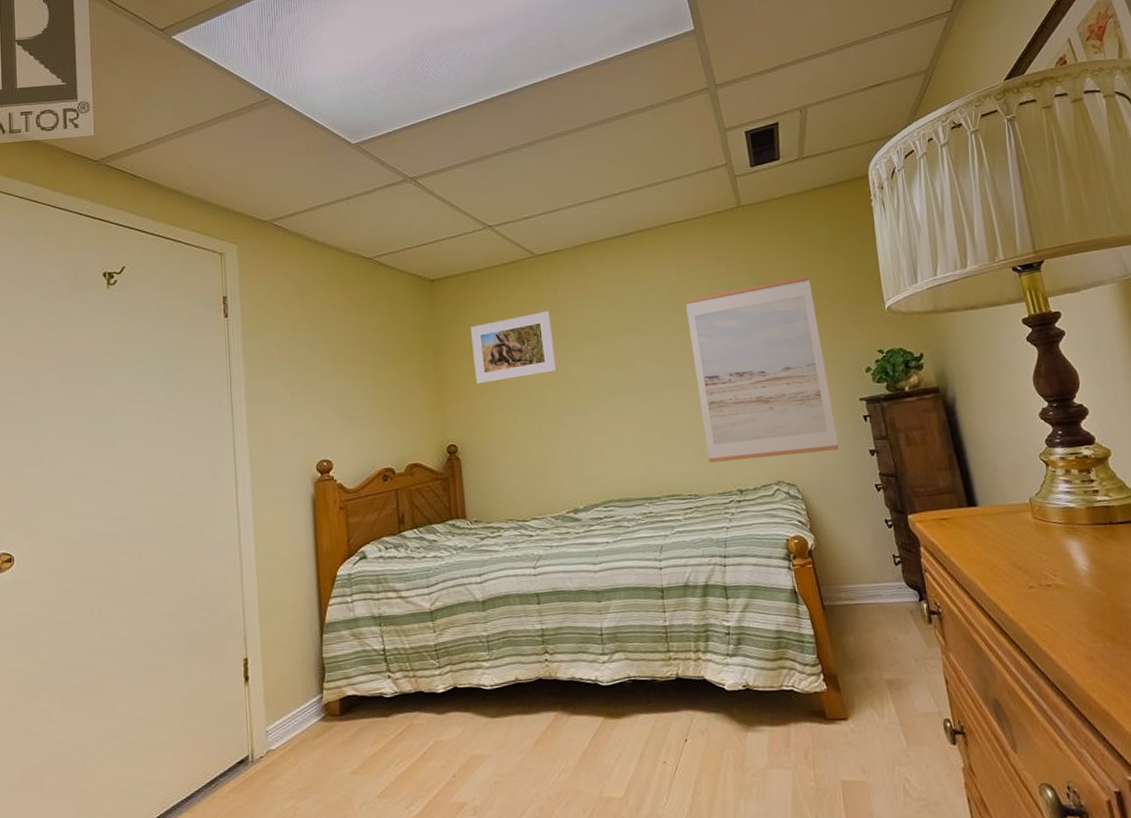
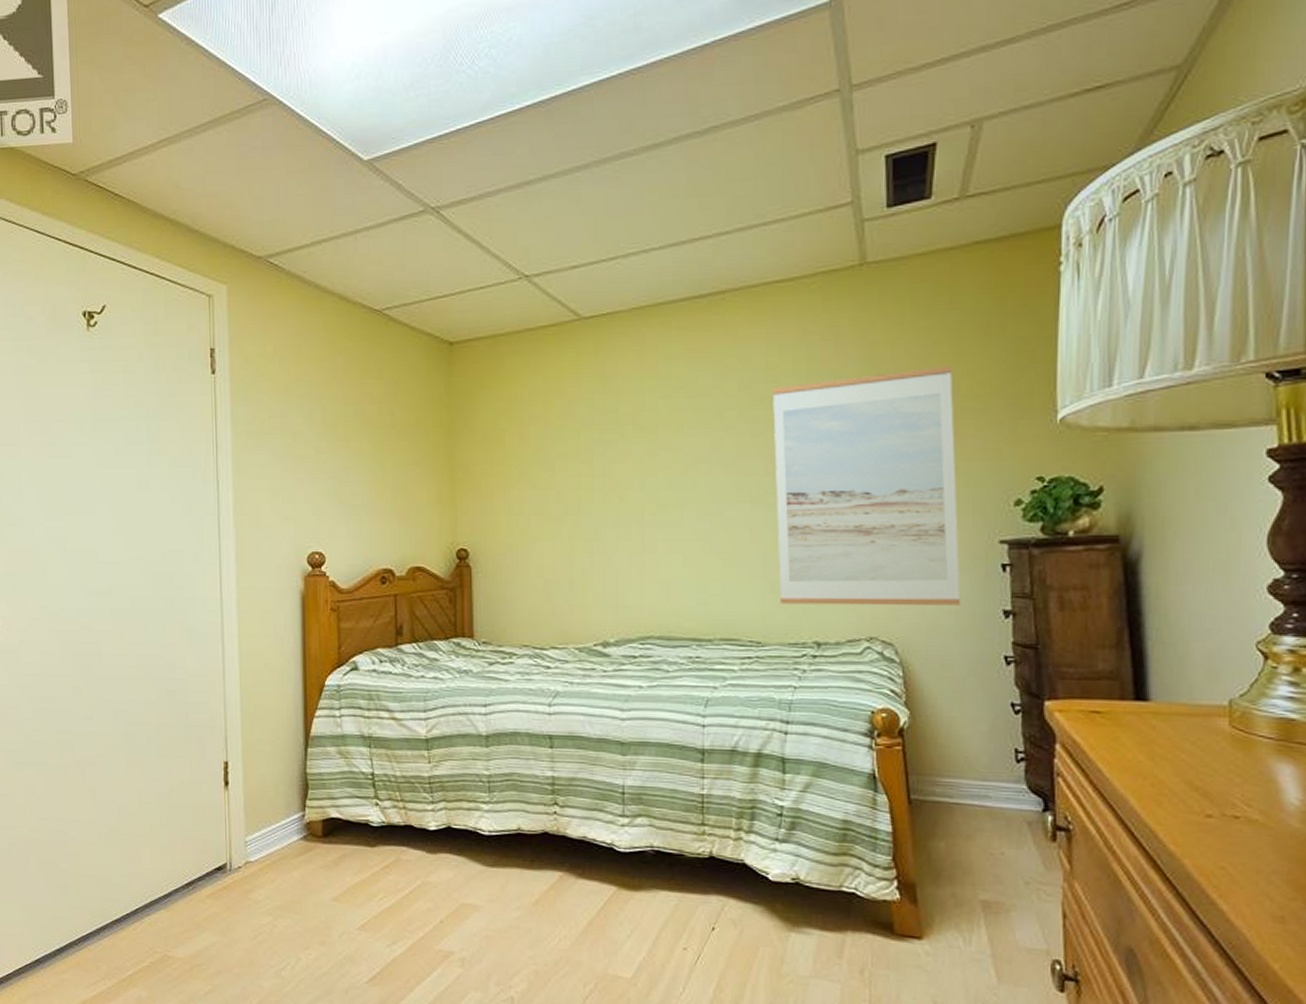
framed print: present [470,311,557,384] -> none [493,392,597,478]

